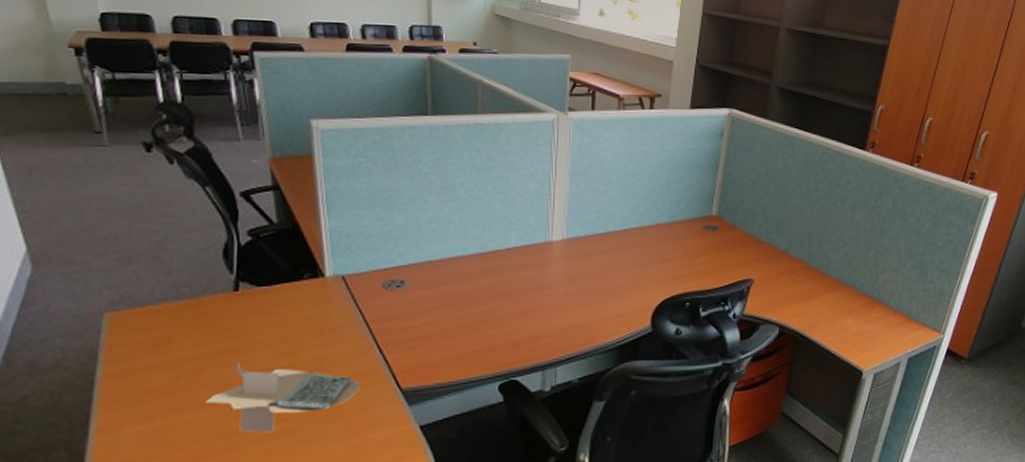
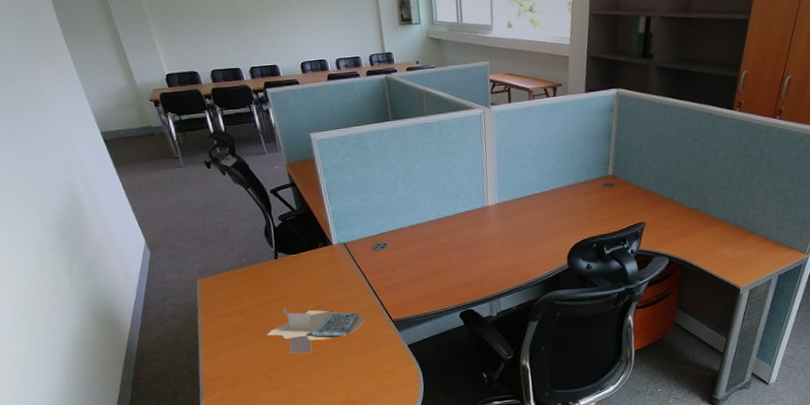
binder: none [746,20,781,76] -> present [628,13,655,59]

